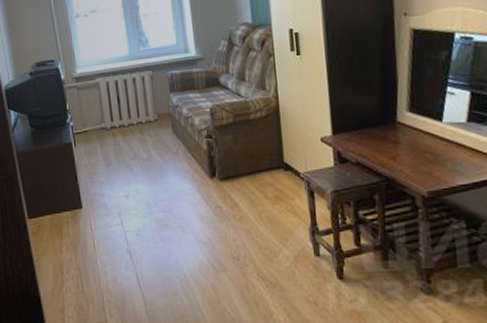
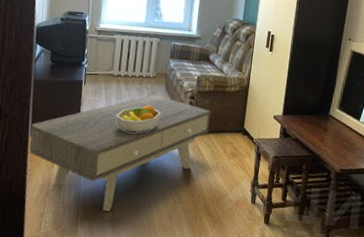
coffee table: none [26,142,240,294] -> present [28,95,211,211]
fruit bowl: none [121,156,175,194] -> present [116,105,161,133]

